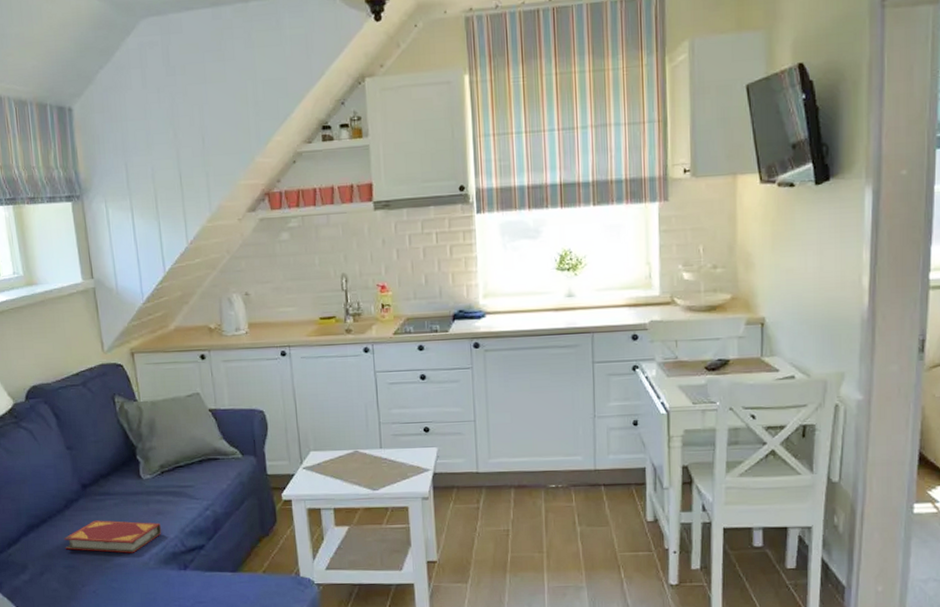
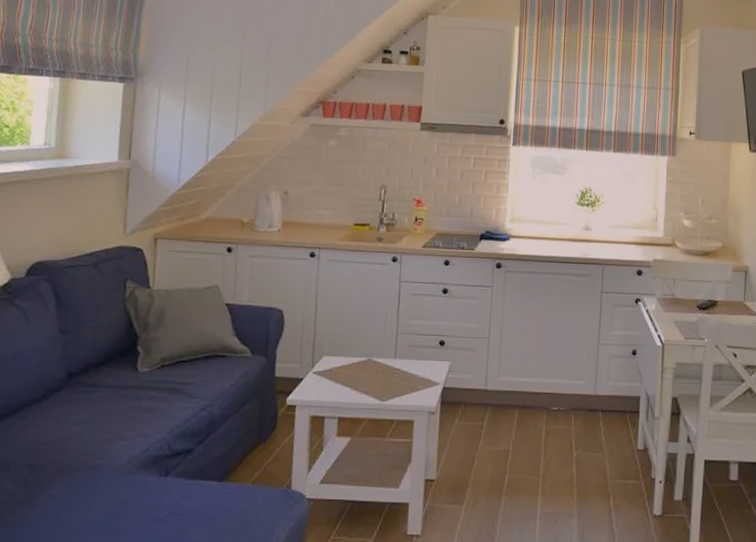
hardback book: present [64,520,162,553] -> none [32,414,149,454]

